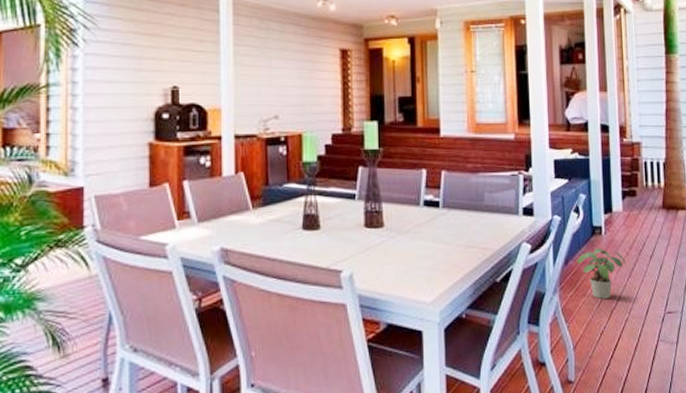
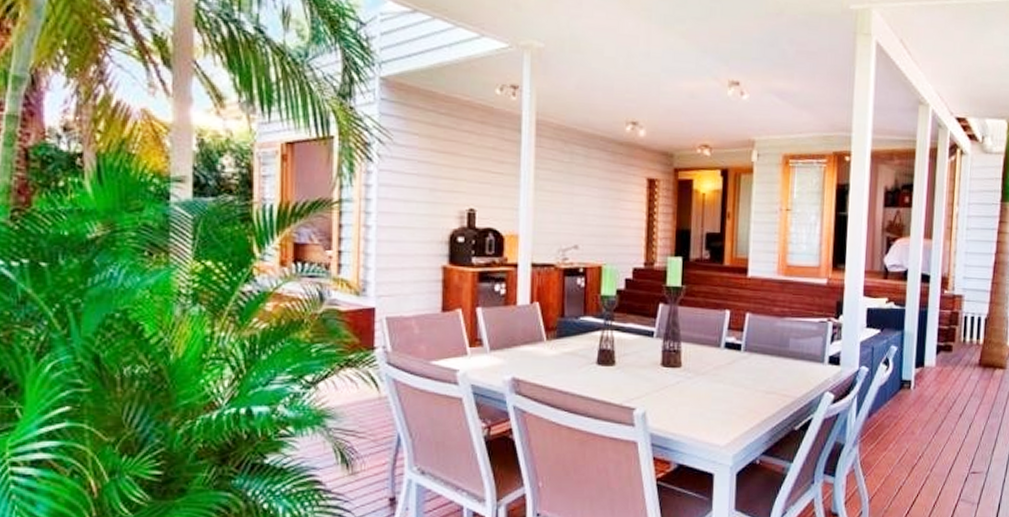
potted plant: present [577,247,626,299] -> none [881,402,933,454]

